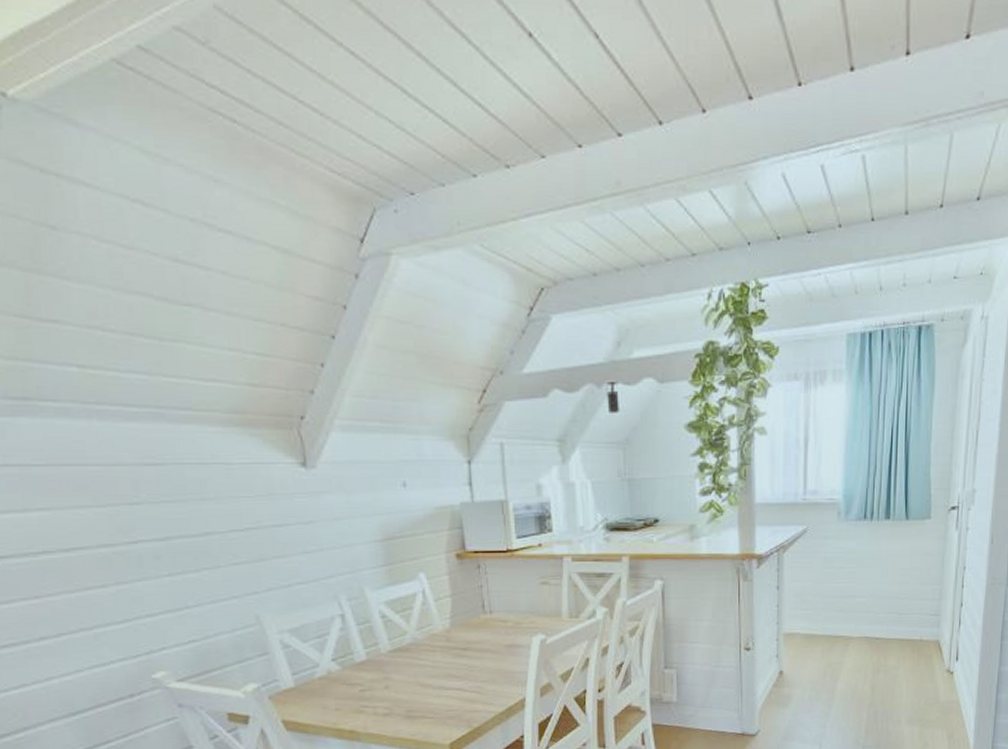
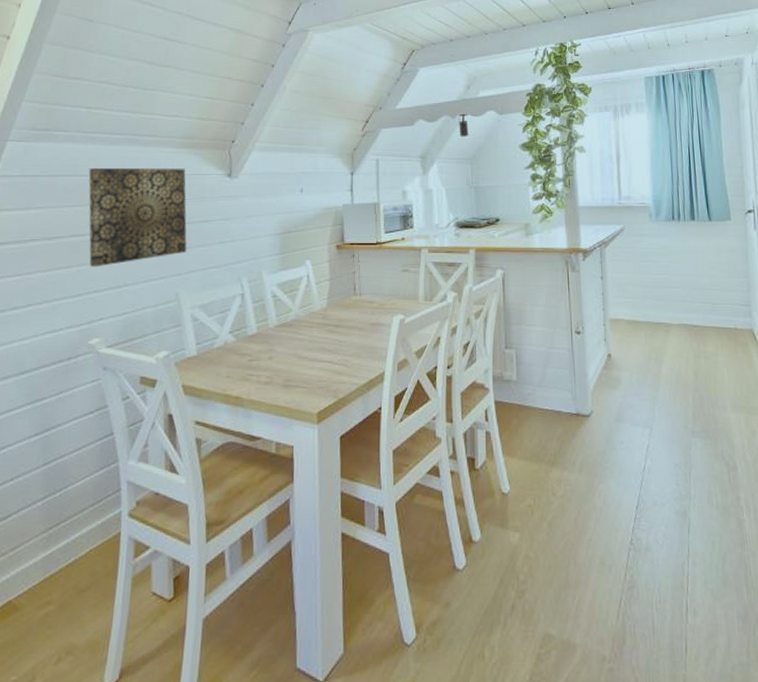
wall art: none [102,455,262,586] -> present [88,168,187,267]

